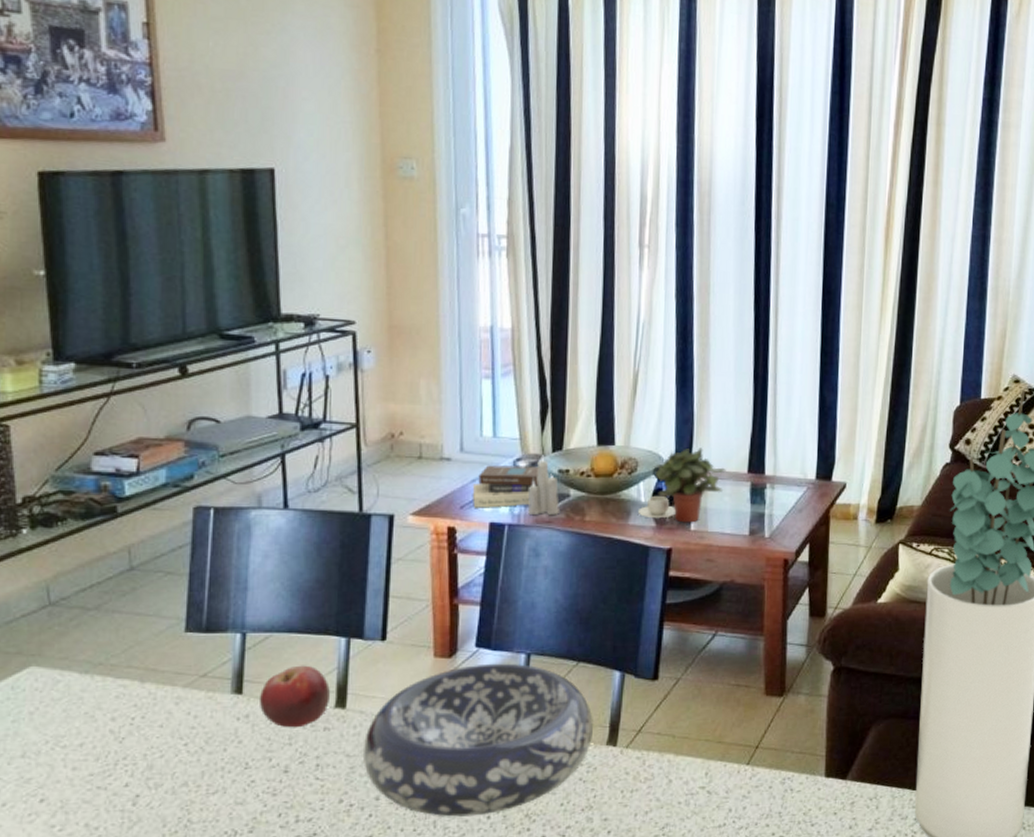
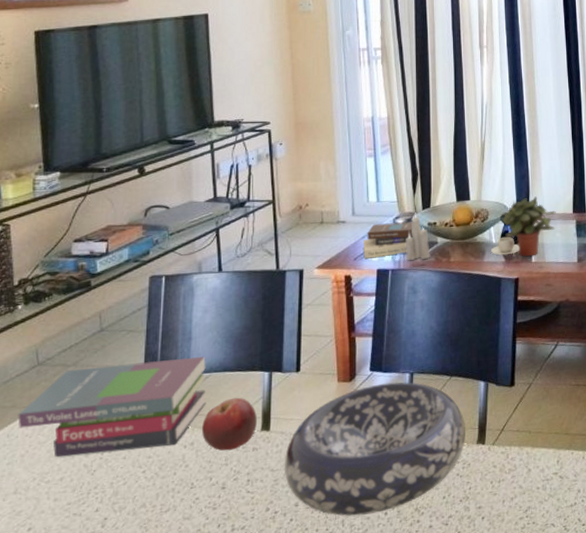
books: none [24,612,266,718] -> present [18,357,207,457]

